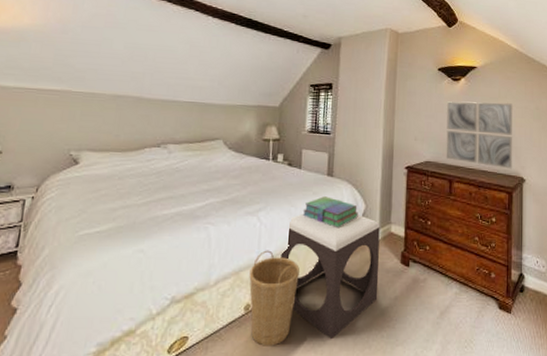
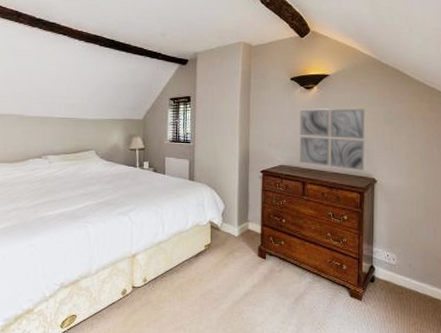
basket: present [249,250,300,346] -> none [124,245,167,324]
footstool: present [280,213,380,339] -> none [150,213,238,319]
stack of books: present [302,196,358,229] -> none [168,198,218,226]

